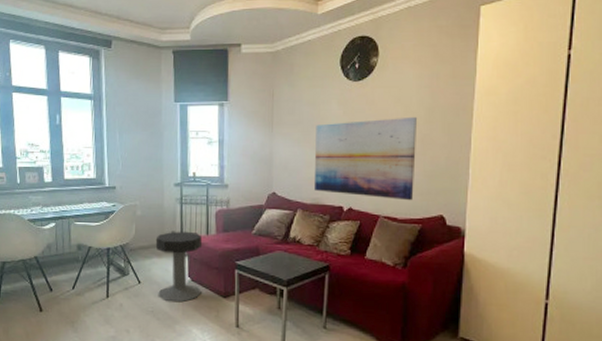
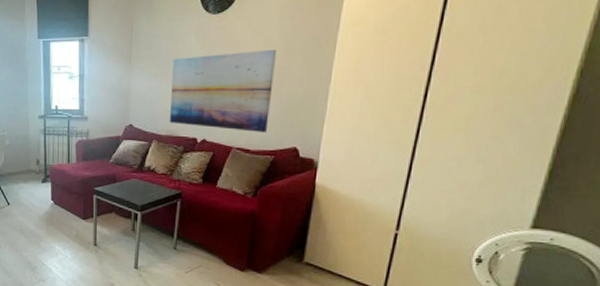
side table: present [155,231,202,303] -> none [22,159,63,223]

